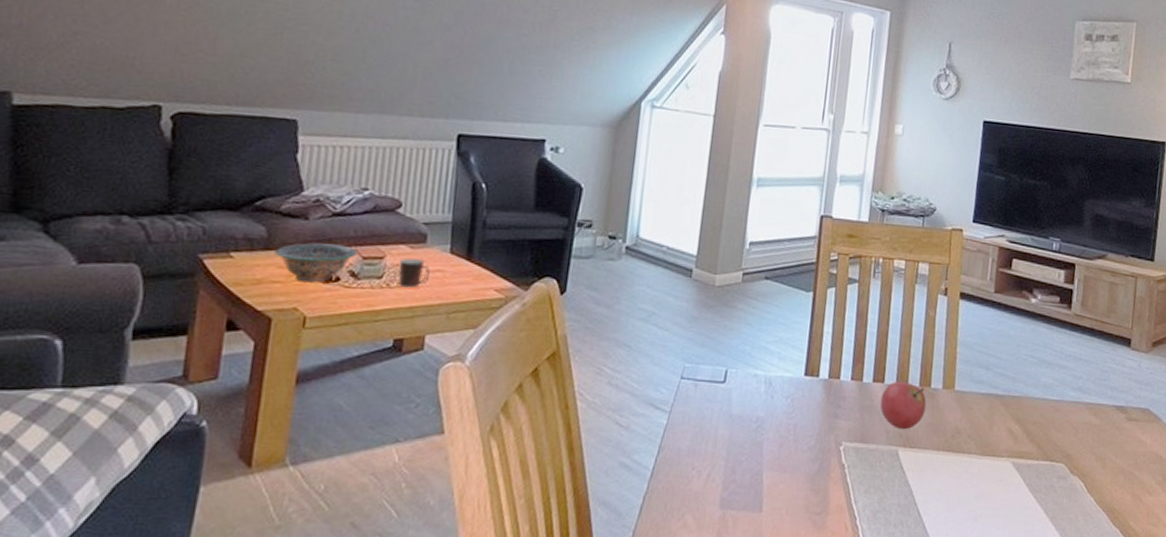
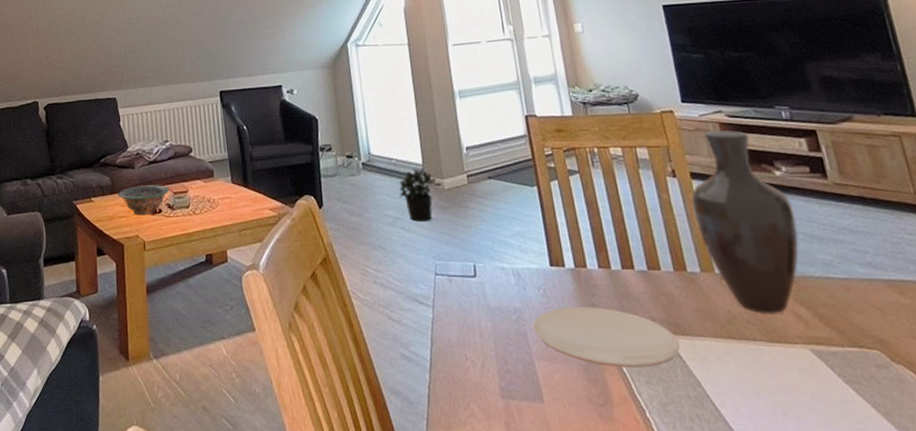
mug: present [398,259,430,290] -> none [198,190,221,215]
potted plant: none [661,258,712,320] -> present [399,167,441,222]
plate: none [771,417,905,478] -> present [533,306,680,367]
fruit: present [880,381,927,429] -> none [635,266,689,315]
vase: none [951,254,1037,429] -> present [691,129,799,313]

